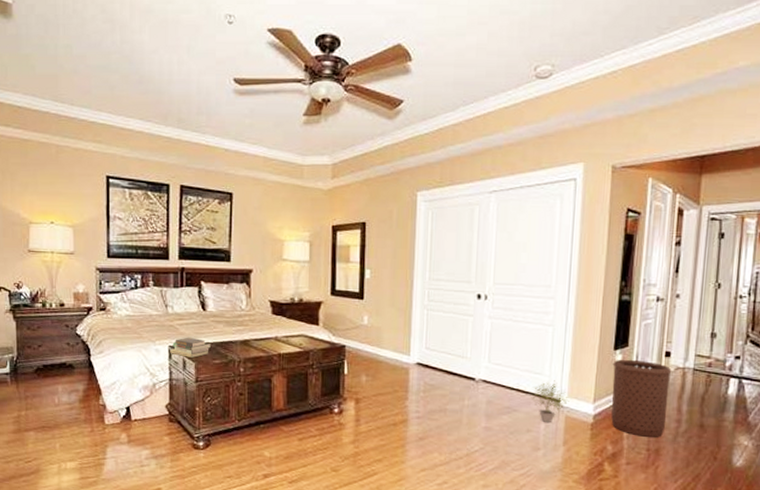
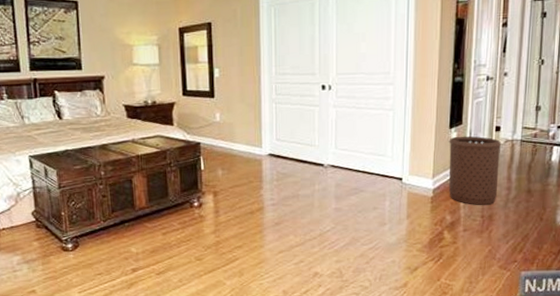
books: present [170,337,211,358] -> none [30,145,70,165]
potted plant: present [532,380,569,422] -> none [377,160,411,199]

